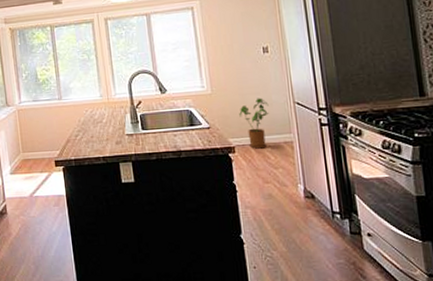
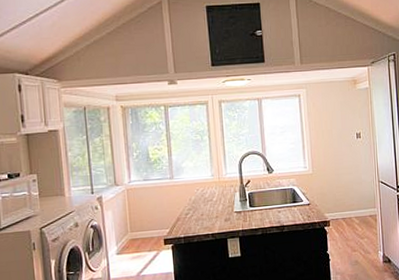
house plant: present [239,98,270,149] -> none [335,177,359,222]

